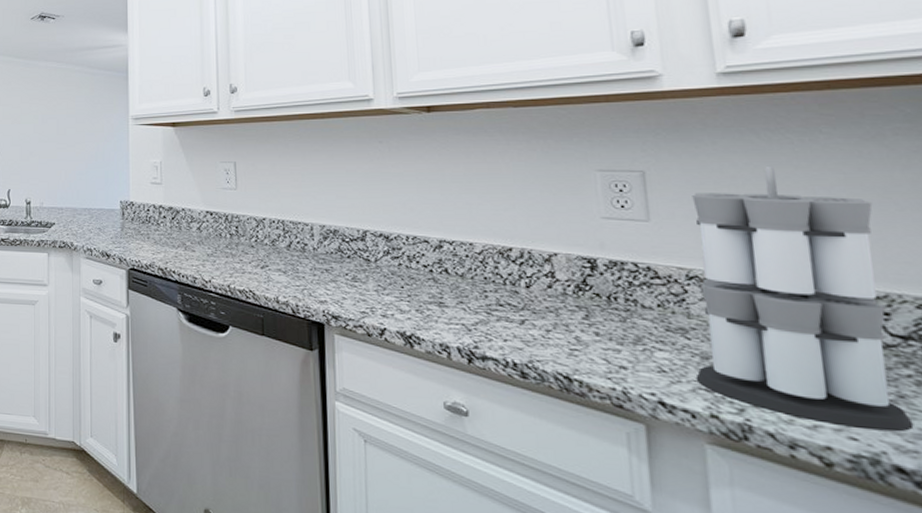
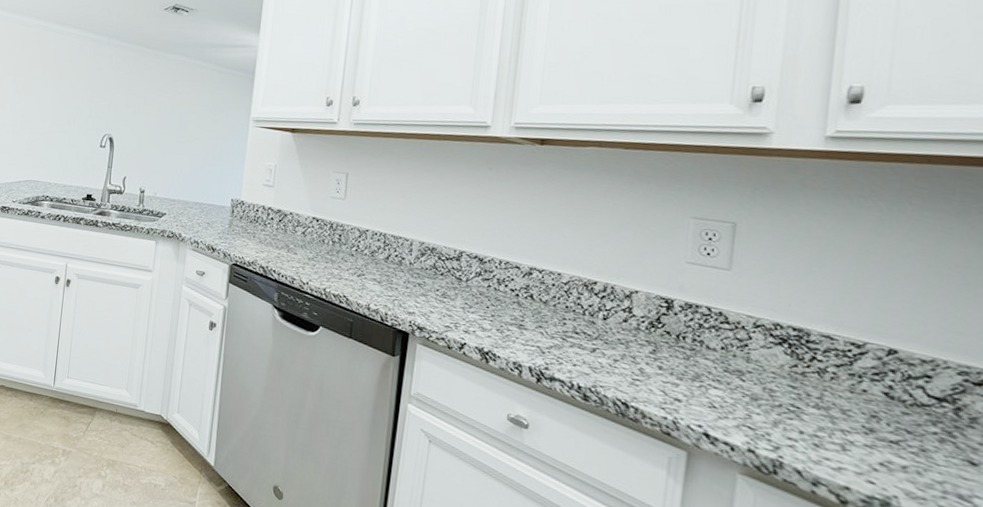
spice rack: present [692,165,914,432] -> none [742,230,942,481]

